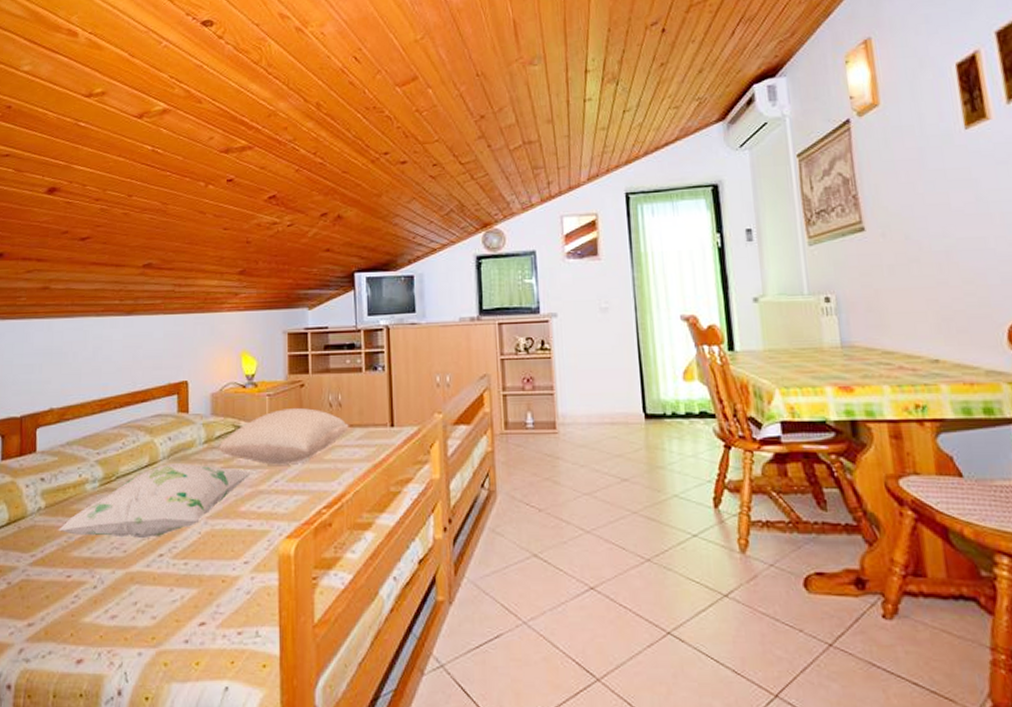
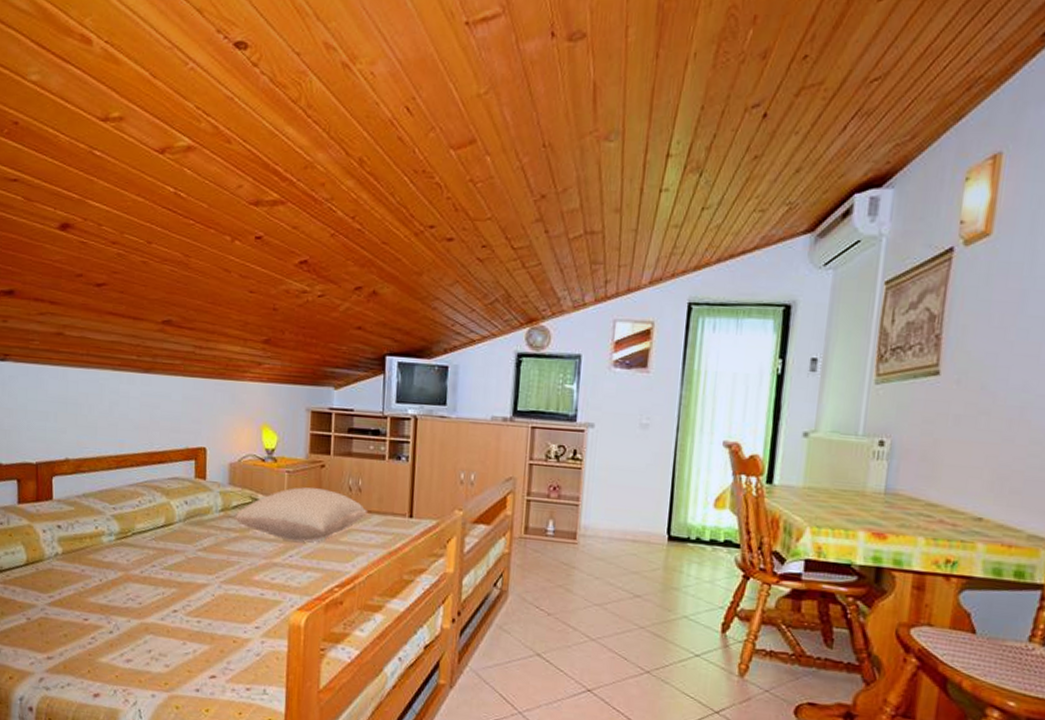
decorative pillow: present [57,463,254,539] -> none [74,526,269,594]

